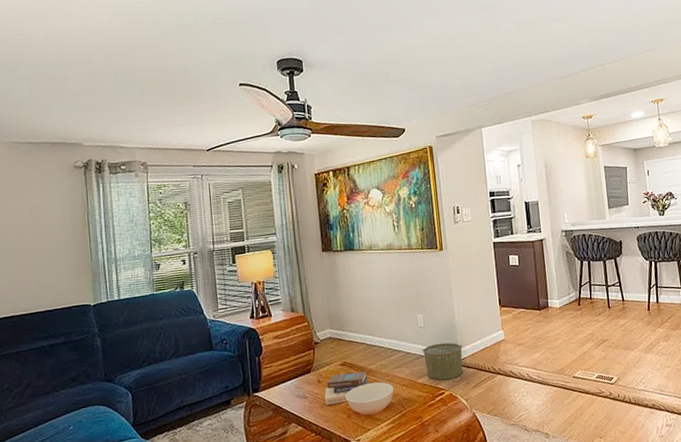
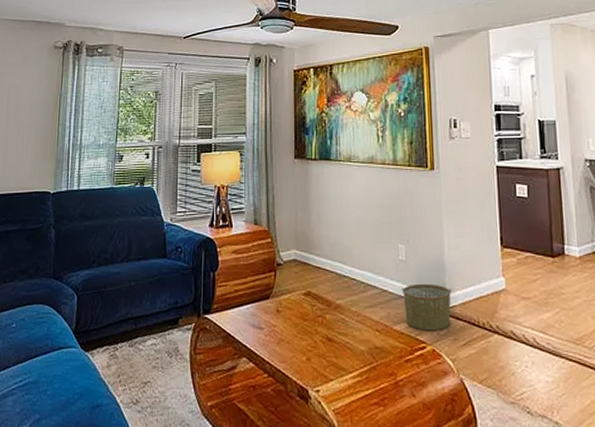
books: present [324,371,369,406] -> none [283,304,336,342]
bowl: present [345,382,394,416] -> none [307,322,365,363]

